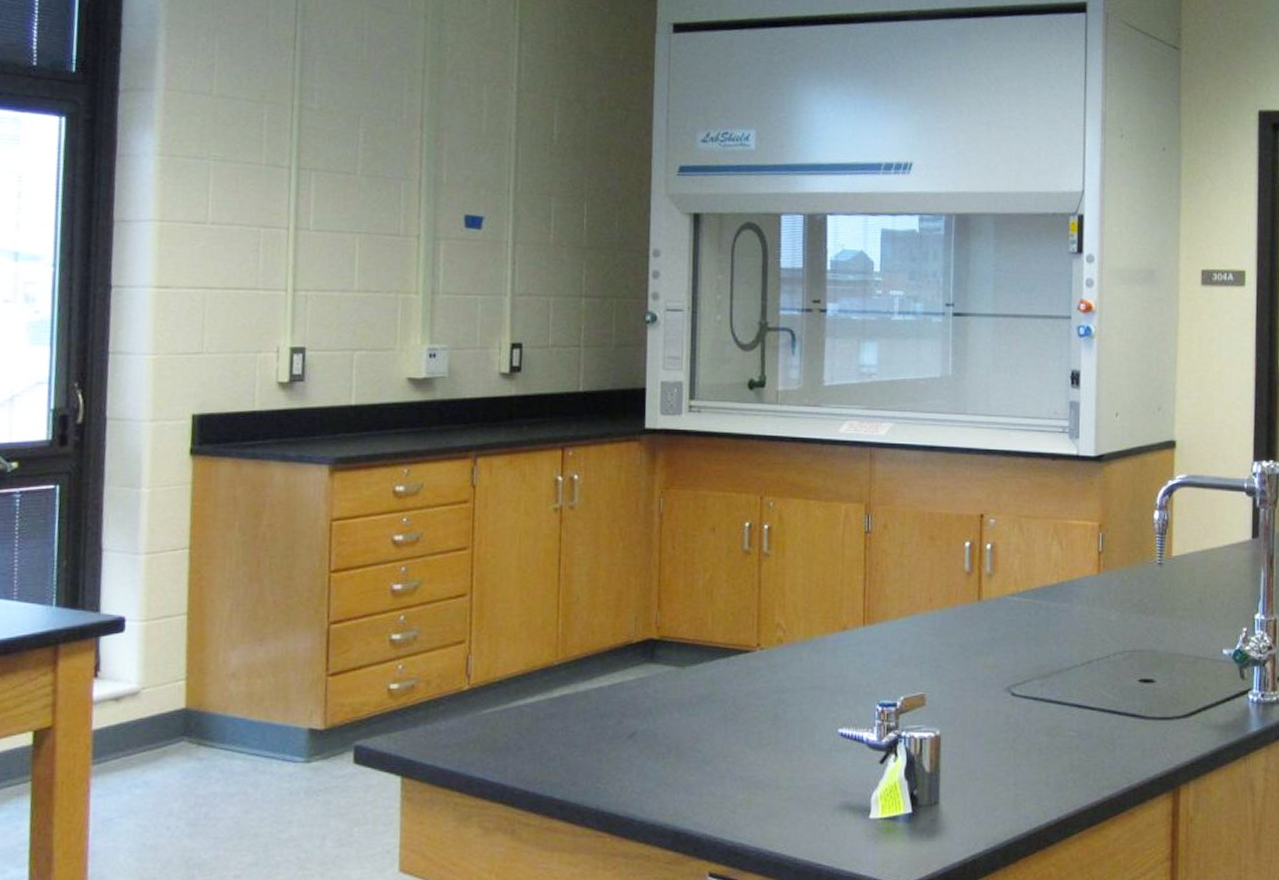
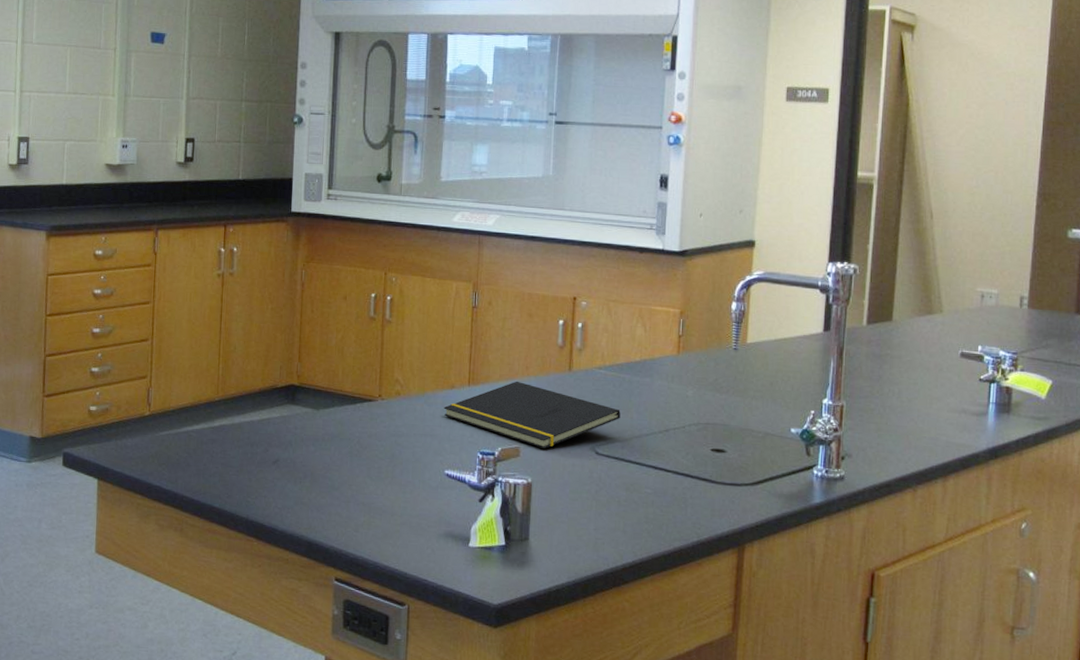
notepad: none [835,616,1038,694] -> present [443,381,621,449]

